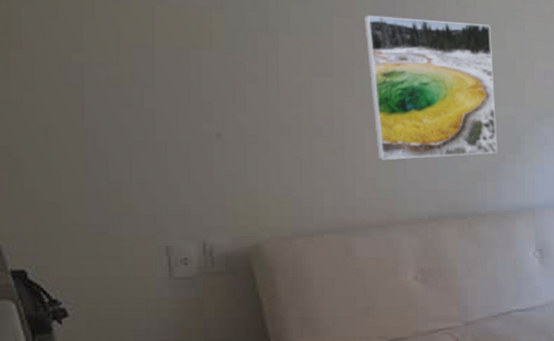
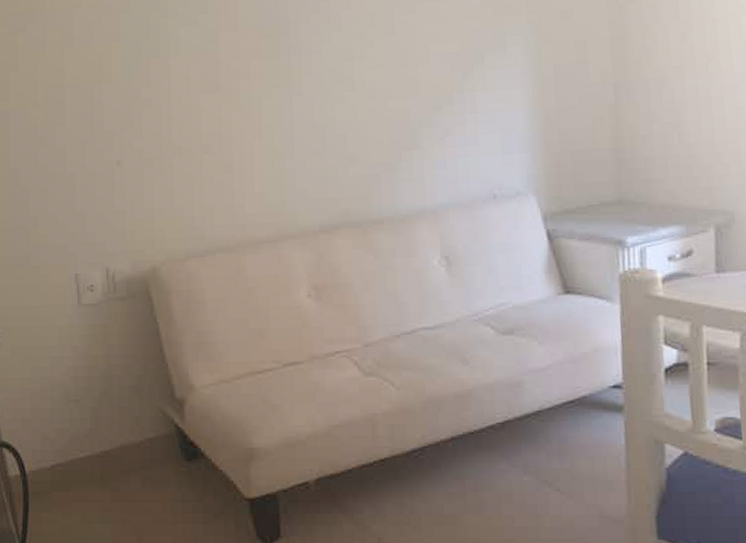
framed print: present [364,15,498,160] -> none [248,14,392,172]

